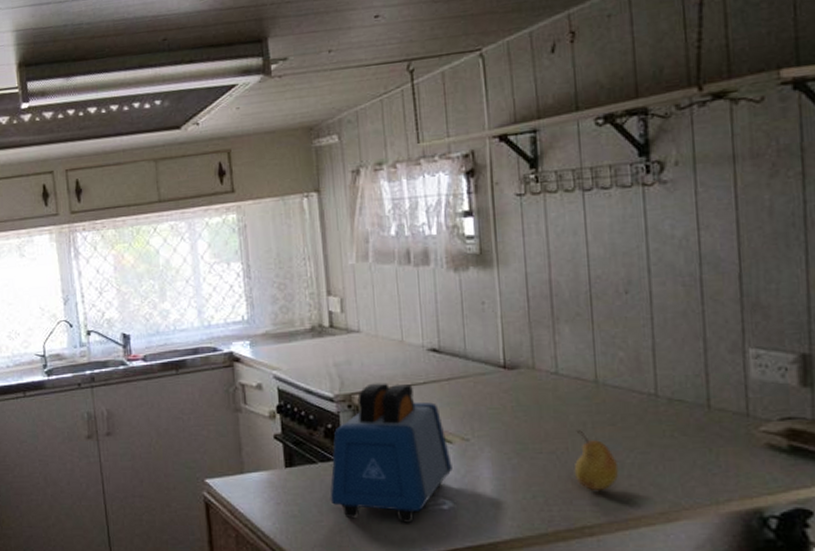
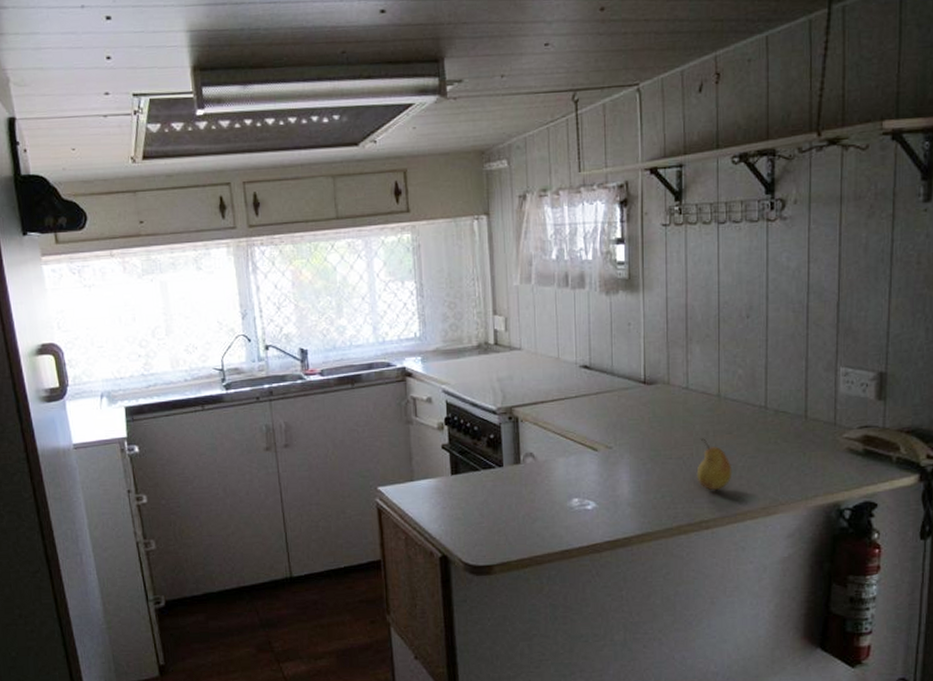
toaster: present [330,383,453,523] -> none [490,396,597,522]

